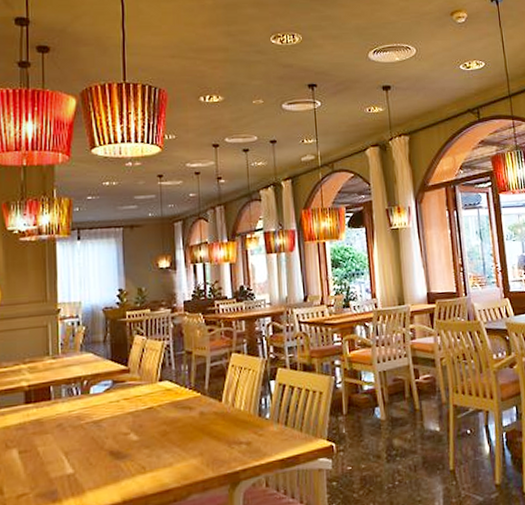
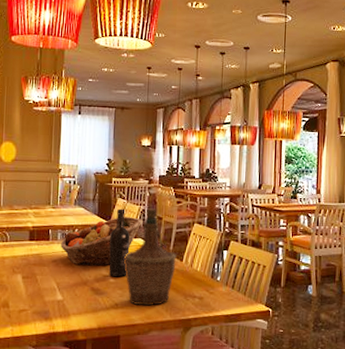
fruit basket: none [66,356,168,426] -> present [61,217,143,266]
wine bottle: none [129,347,155,435] -> present [109,208,130,277]
bottle: none [149,342,214,466] -> present [124,208,176,306]

